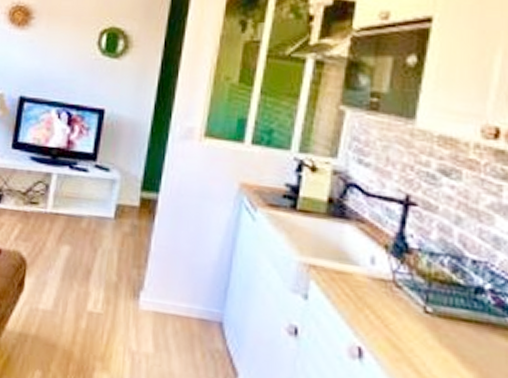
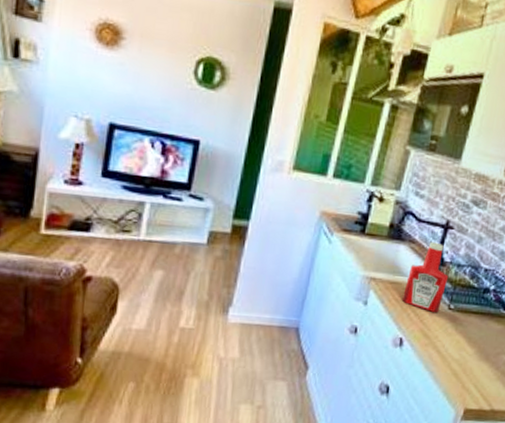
ketchup bottle: none [356,221,419,316] -> present [402,242,449,312]

